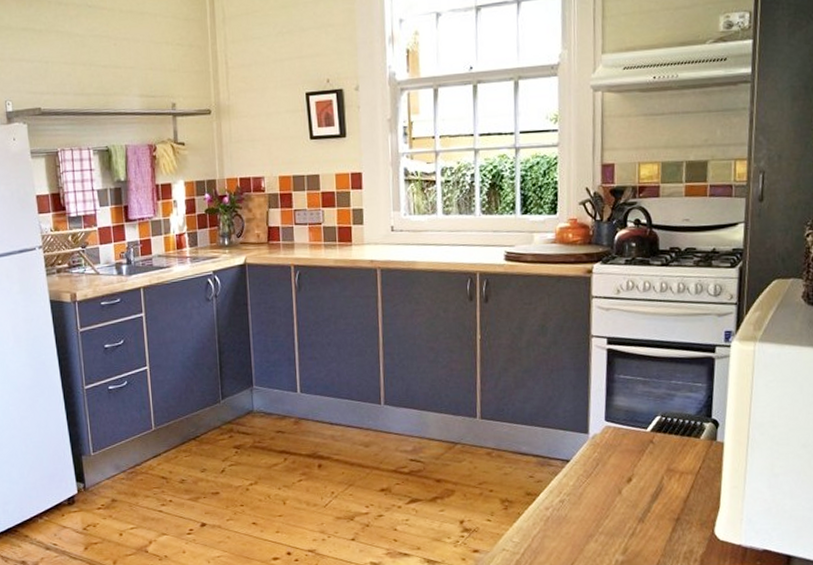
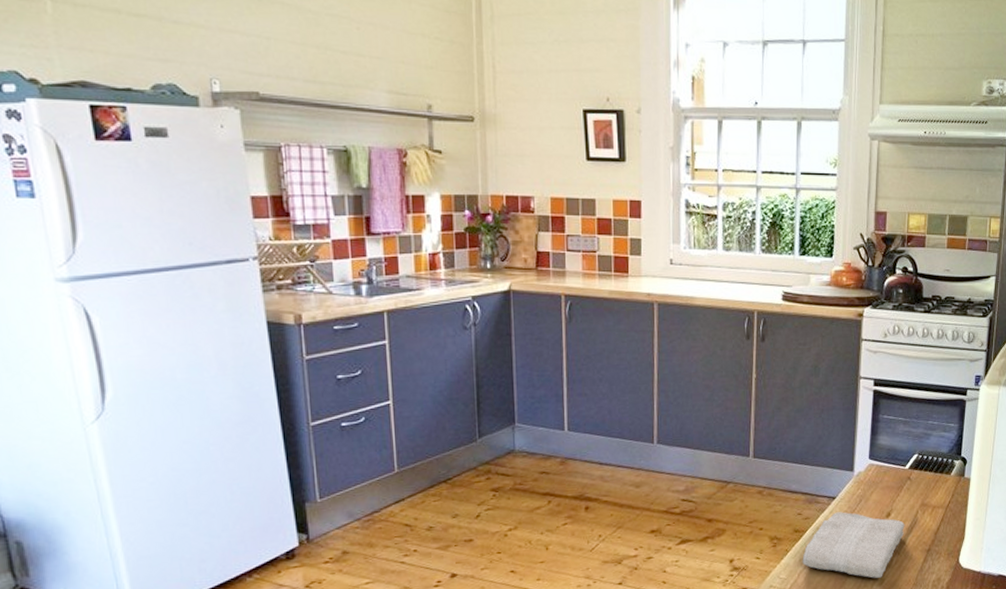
washcloth: none [536,475,649,547] -> present [802,512,905,578]

